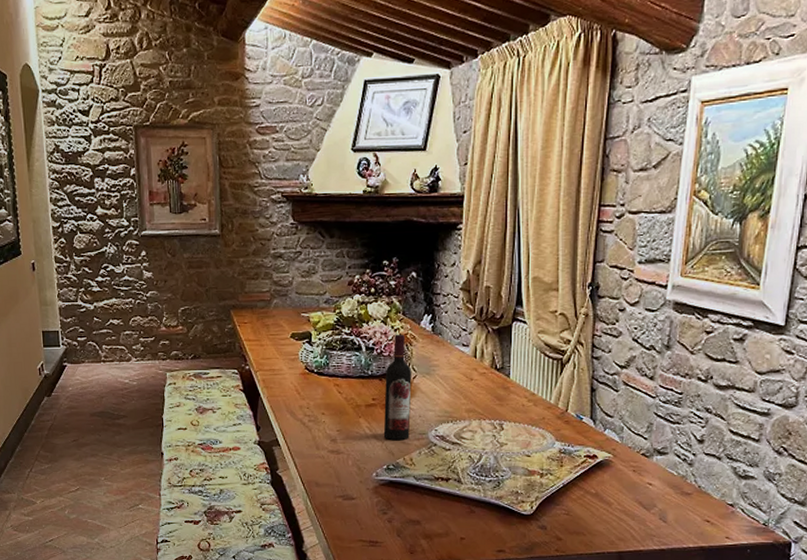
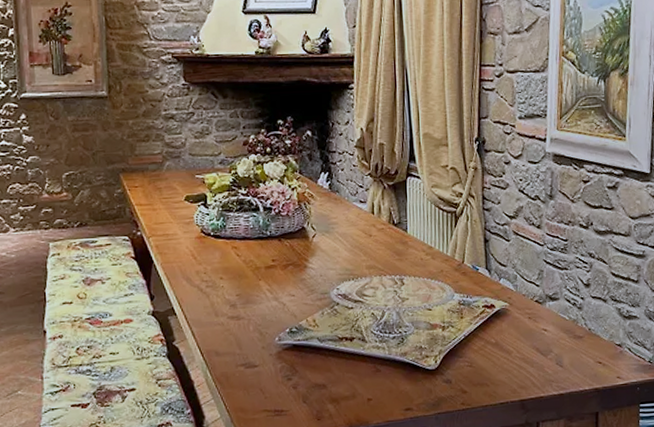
wine bottle: present [383,334,412,441] -> none [284,193,312,302]

